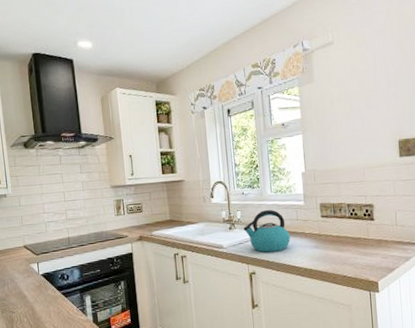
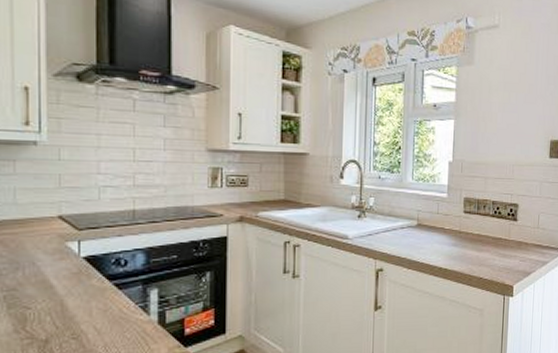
kettle: present [243,210,290,253] -> none [375,199,428,247]

